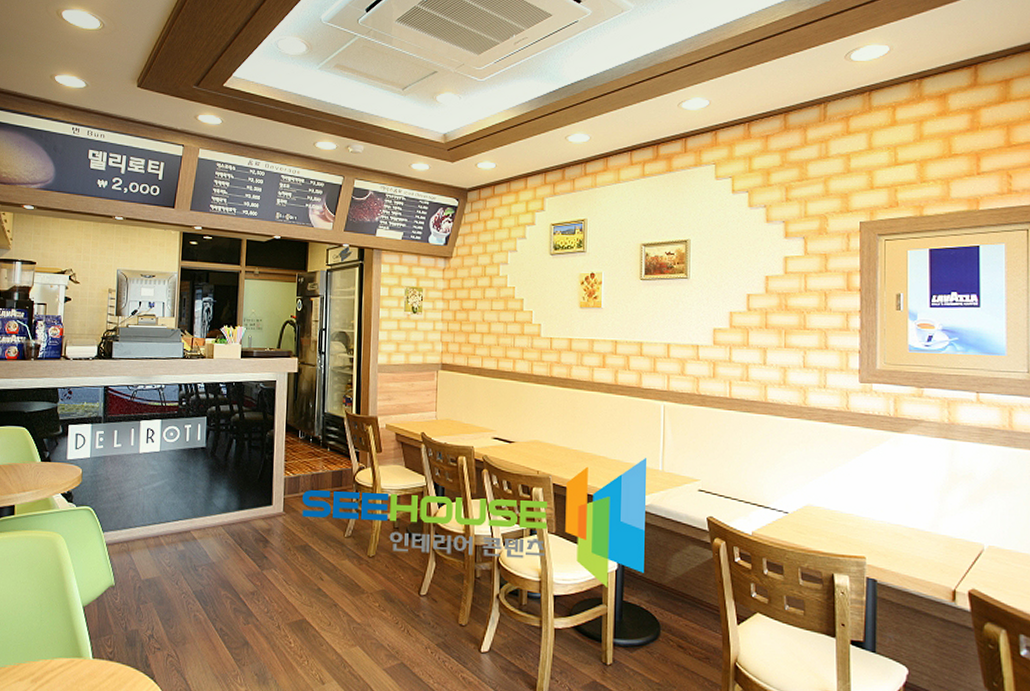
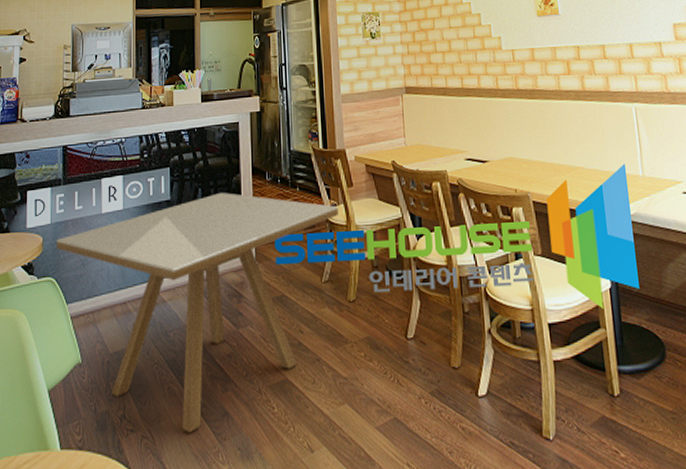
dining table: none [95,445,366,657] -> present [56,193,338,434]

